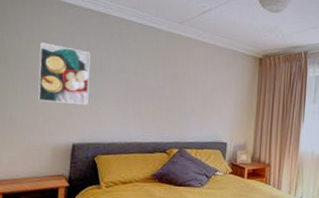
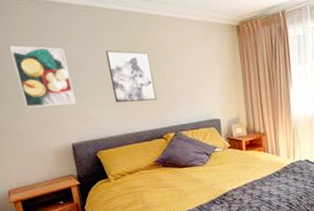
wall art: none [127,61,171,114] -> present [105,50,157,103]

